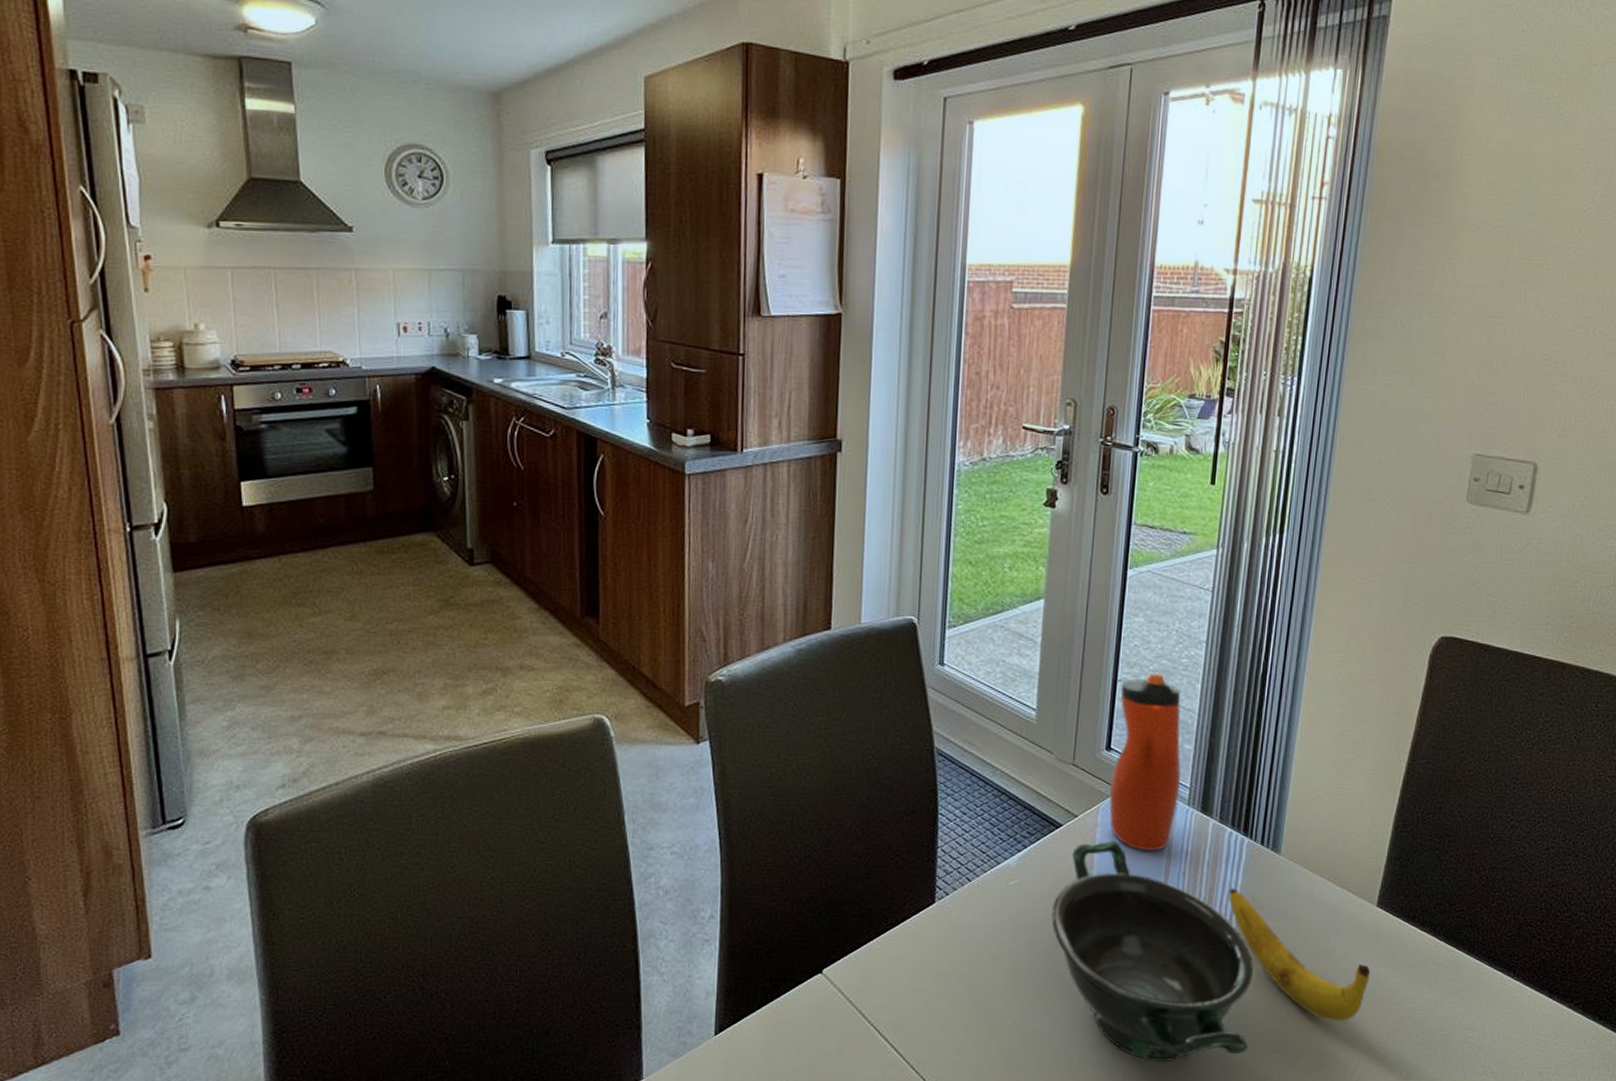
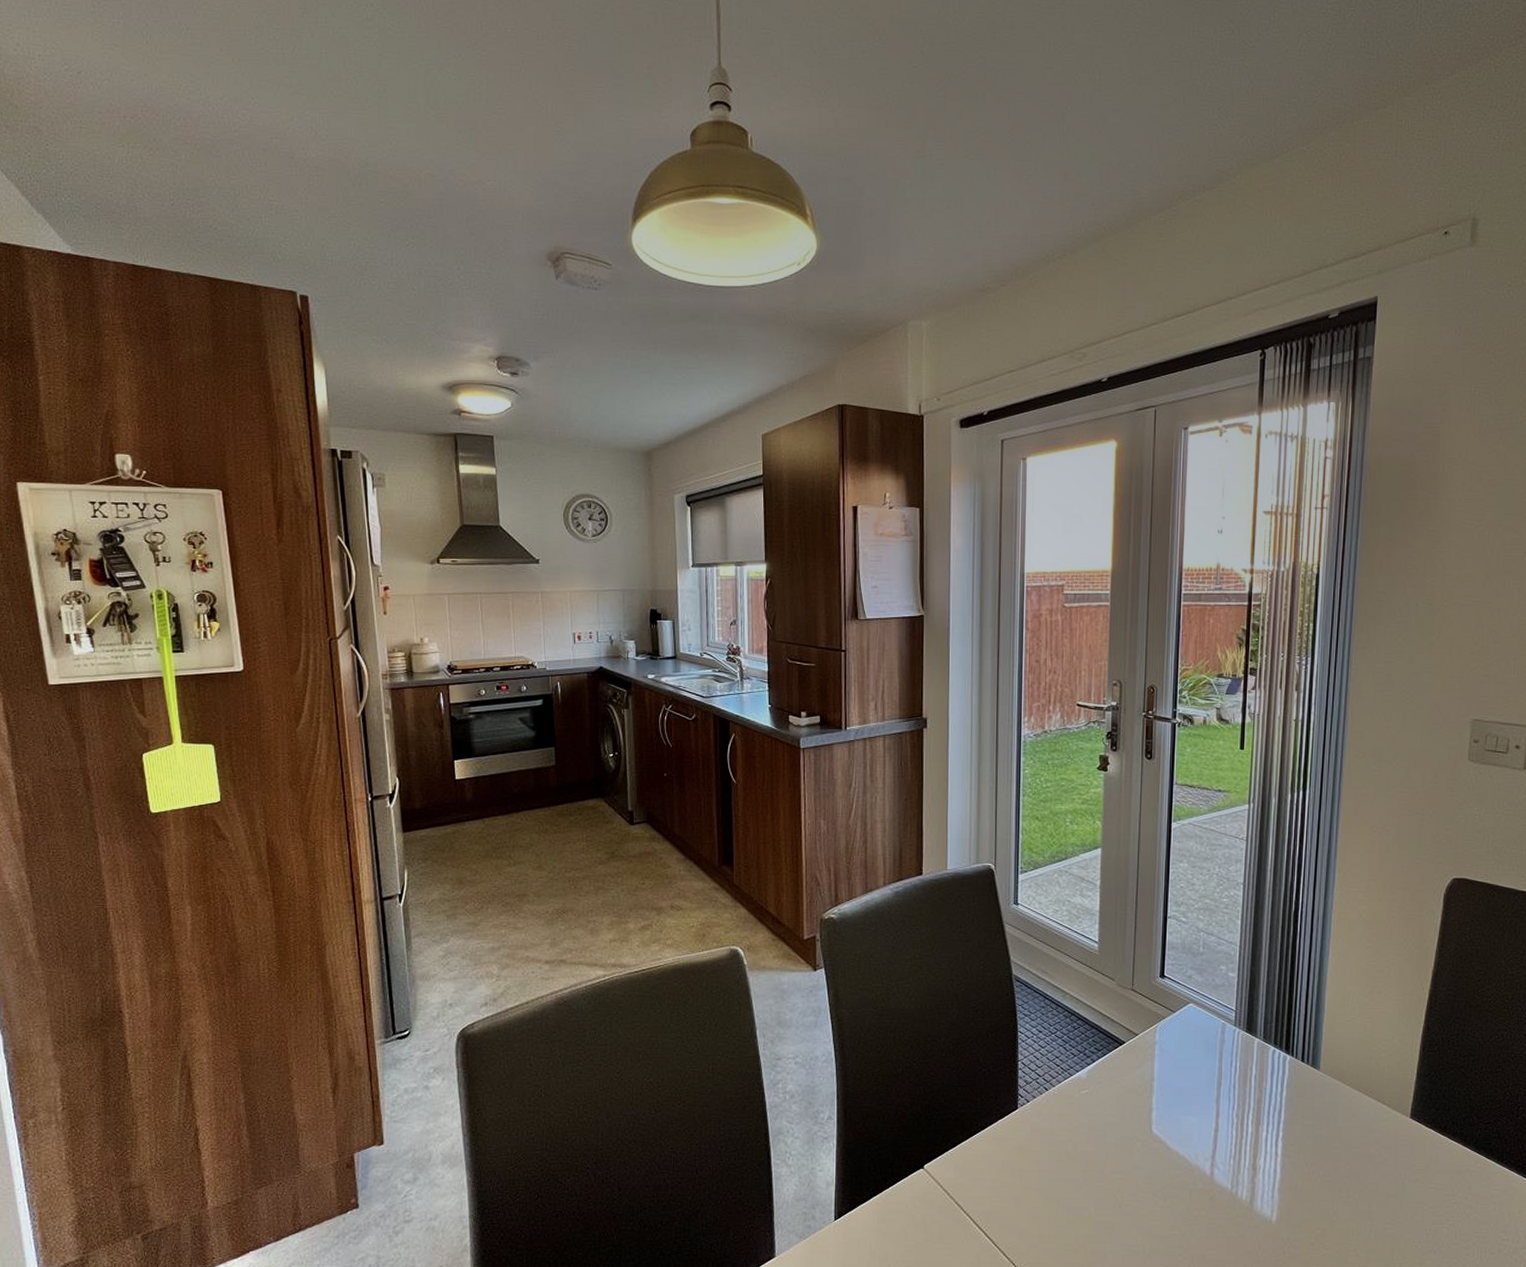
bowl: present [1051,840,1254,1063] -> none [1119,1056,1302,1255]
water bottle: present [1109,673,1182,851] -> none [1165,911,1228,1066]
banana: present [1229,888,1371,1022] -> none [1275,1100,1409,1222]

